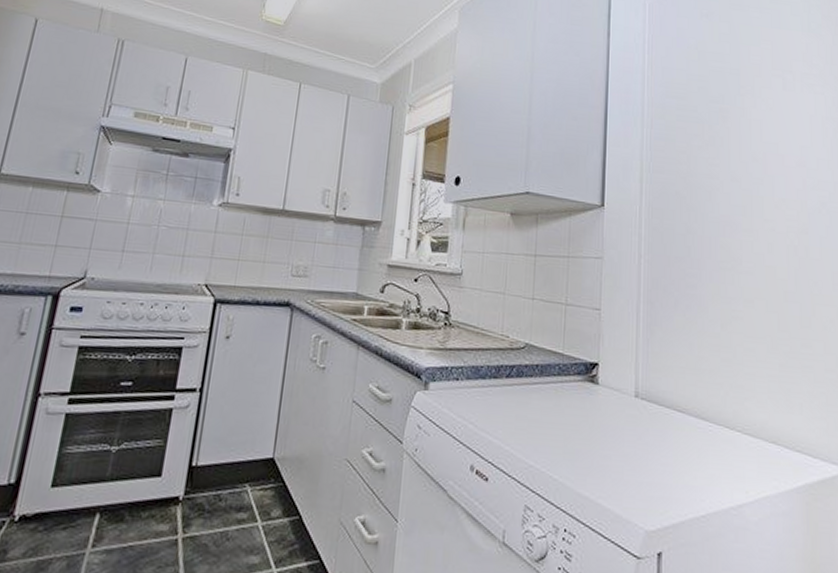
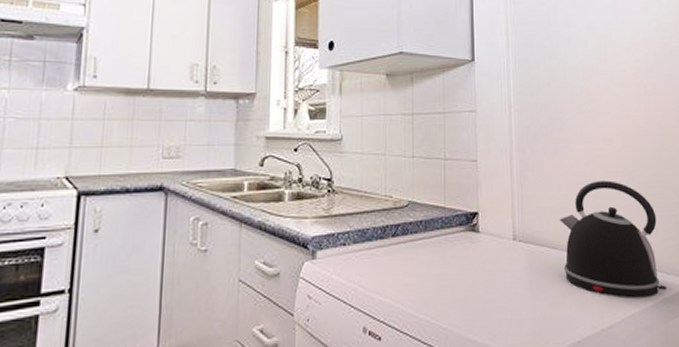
kettle: none [688,344,811,480] -> present [559,180,667,299]

